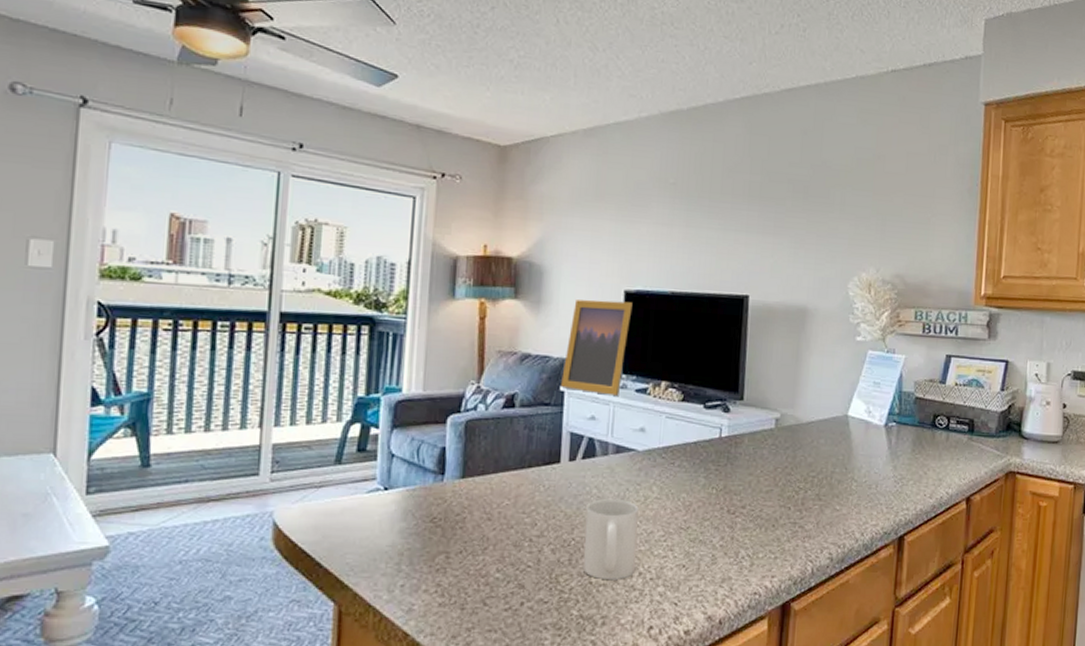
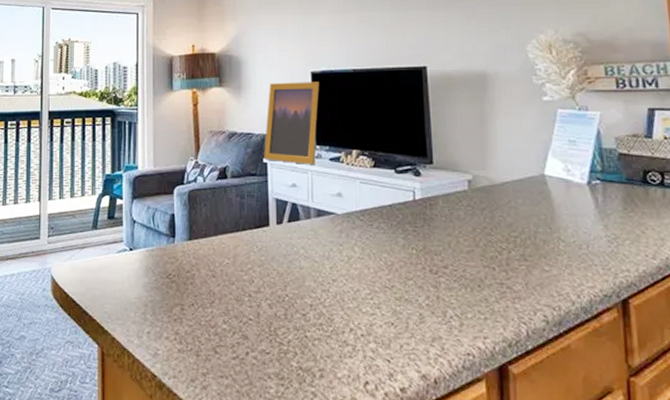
mug: present [582,499,639,579] -> none [296,259,347,334]

